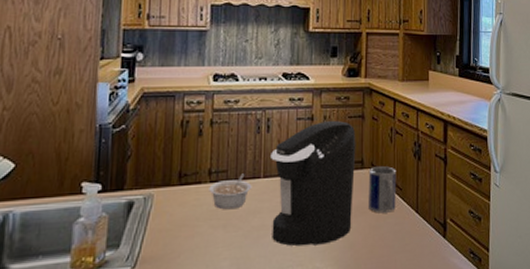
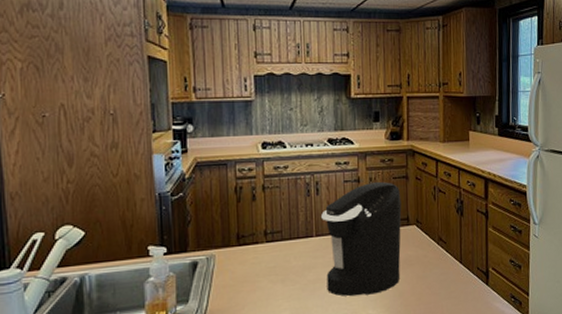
legume: present [209,173,252,210] -> none [266,233,306,267]
mug: present [368,166,397,213] -> none [414,222,441,265]

